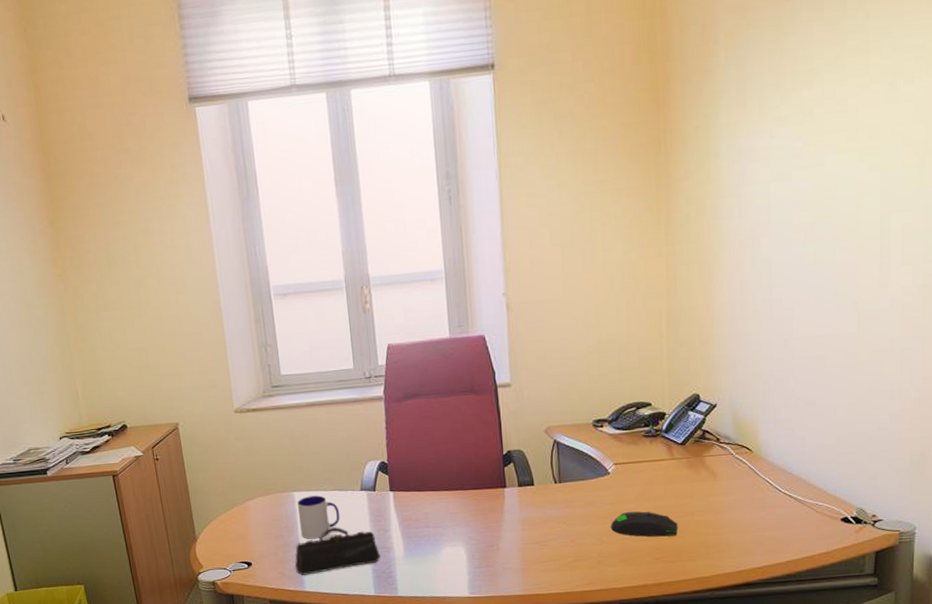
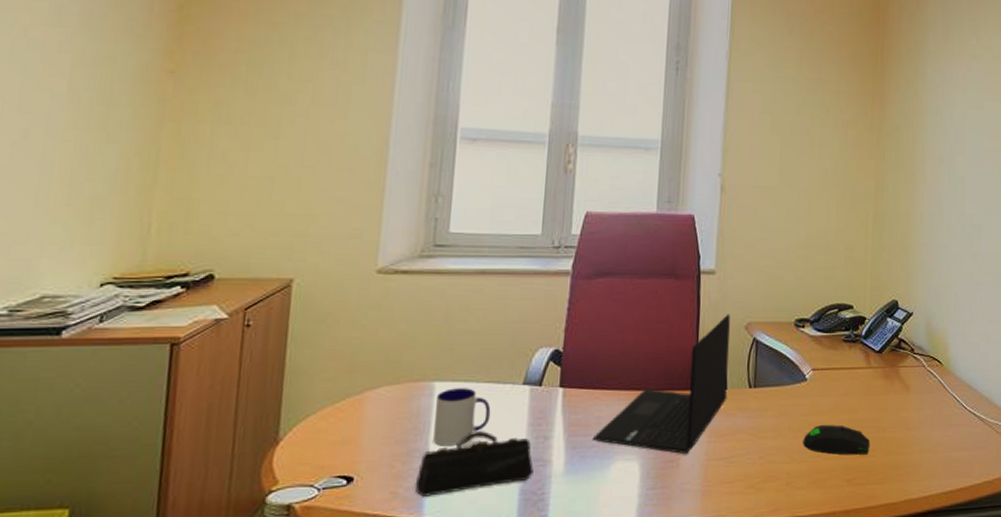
laptop: none [423,420,535,541] -> present [592,314,730,455]

